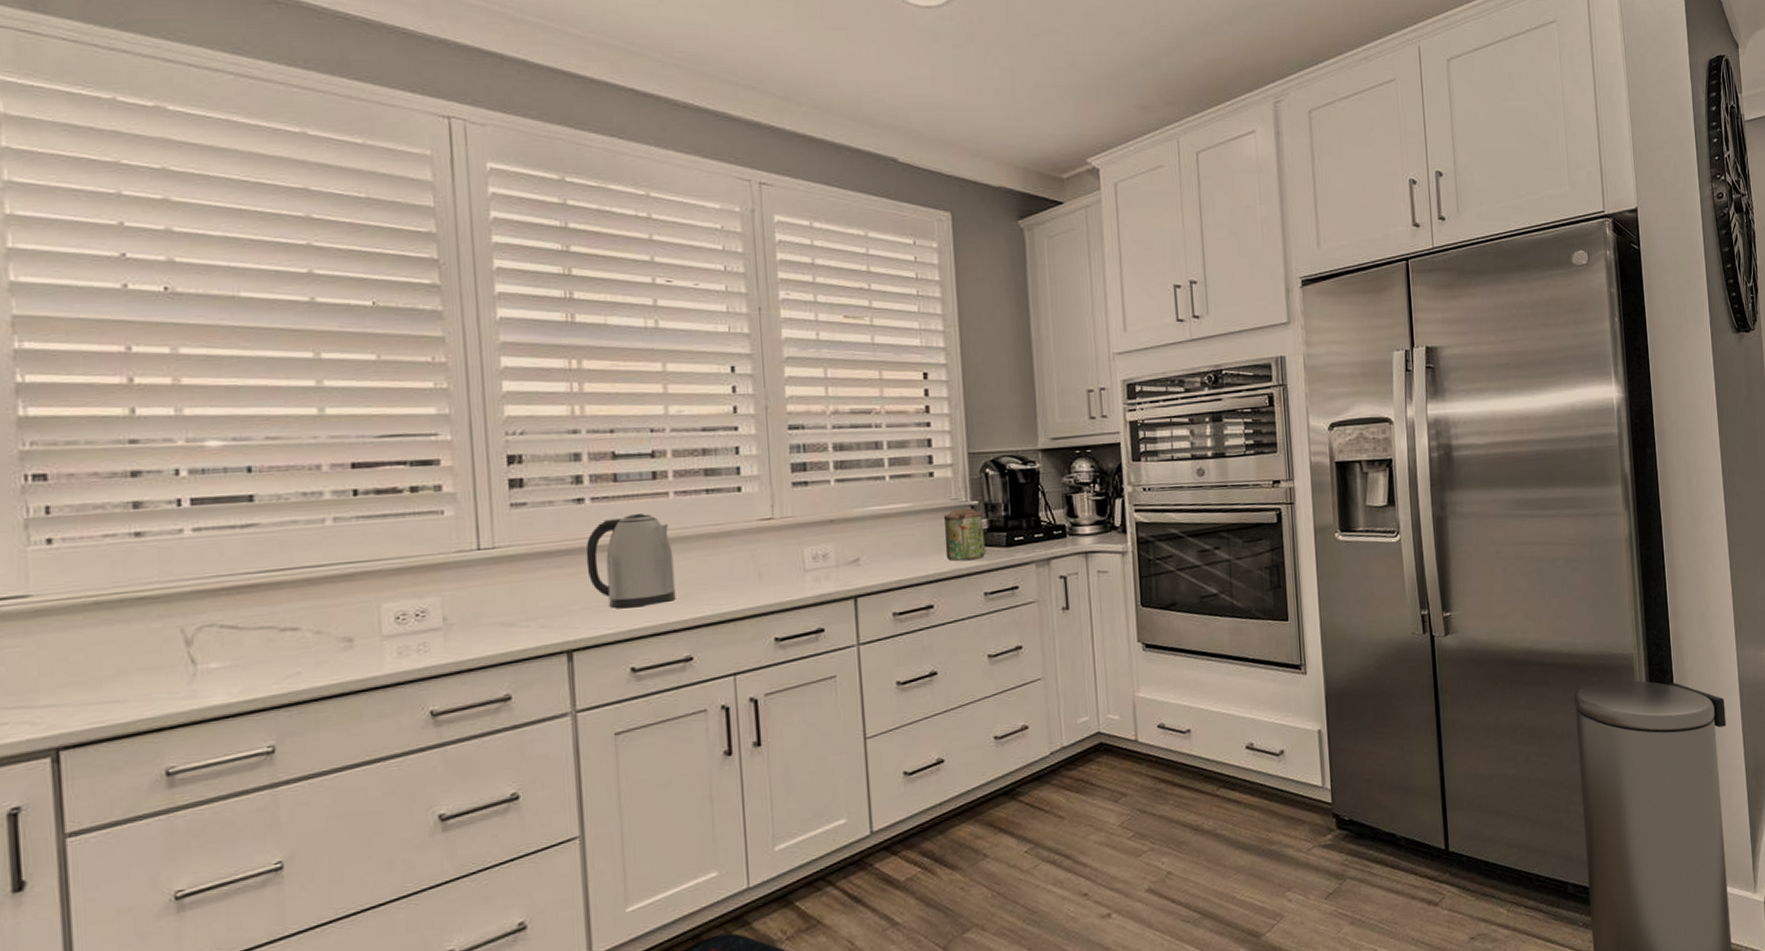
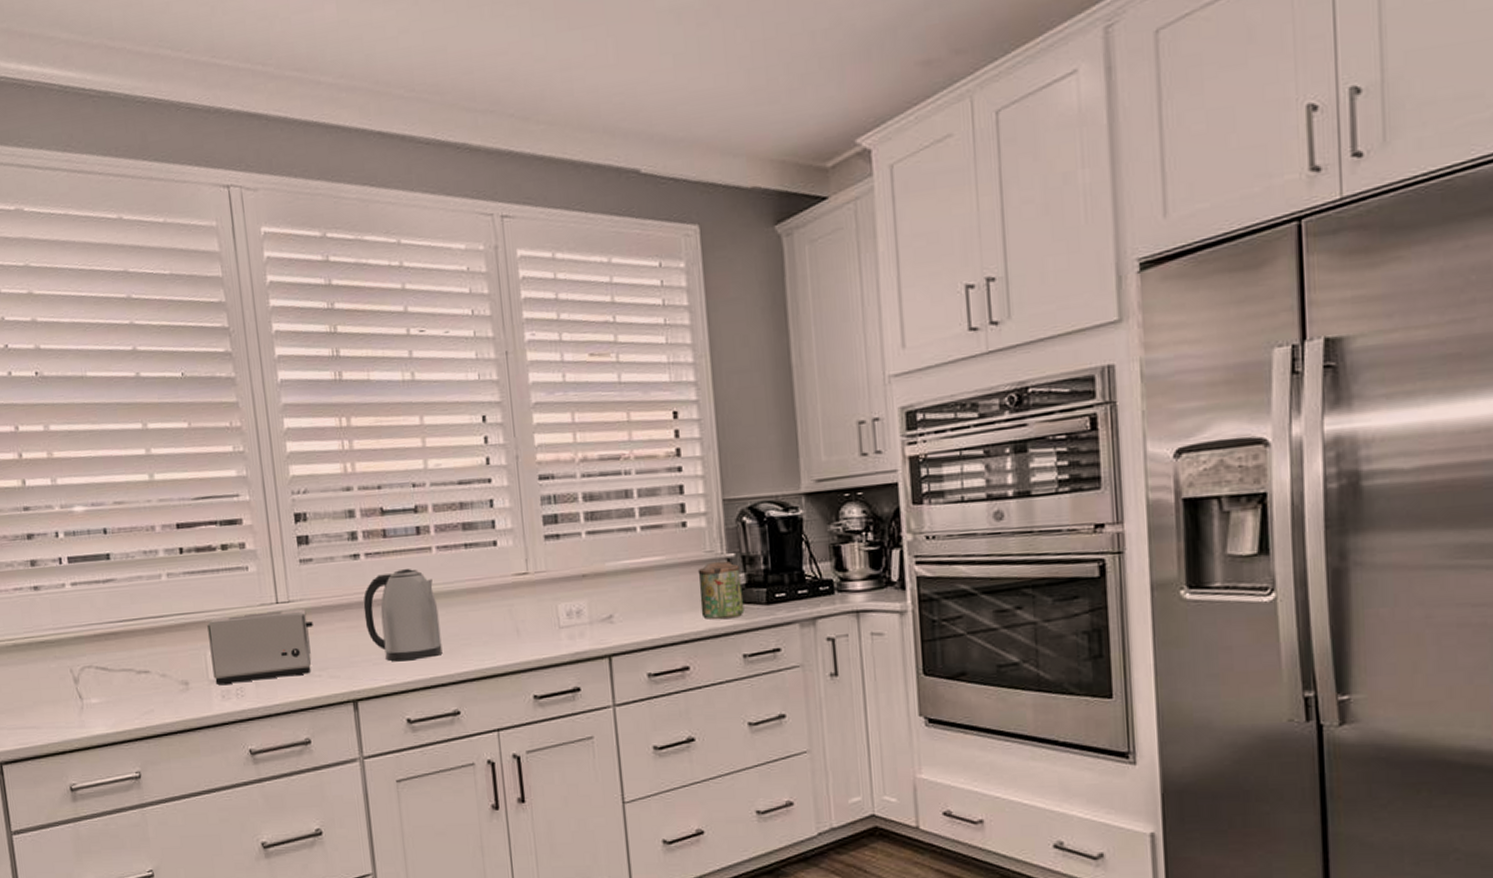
toaster: none [384,554,523,641] -> present [207,608,313,685]

